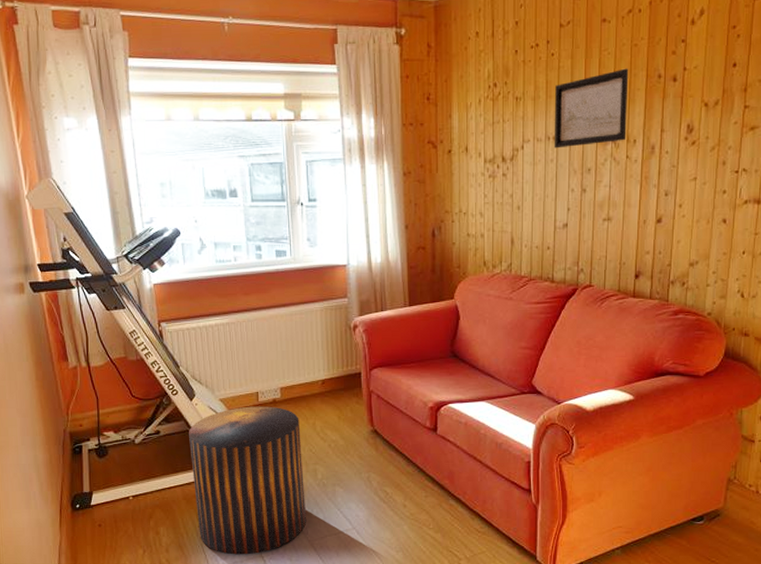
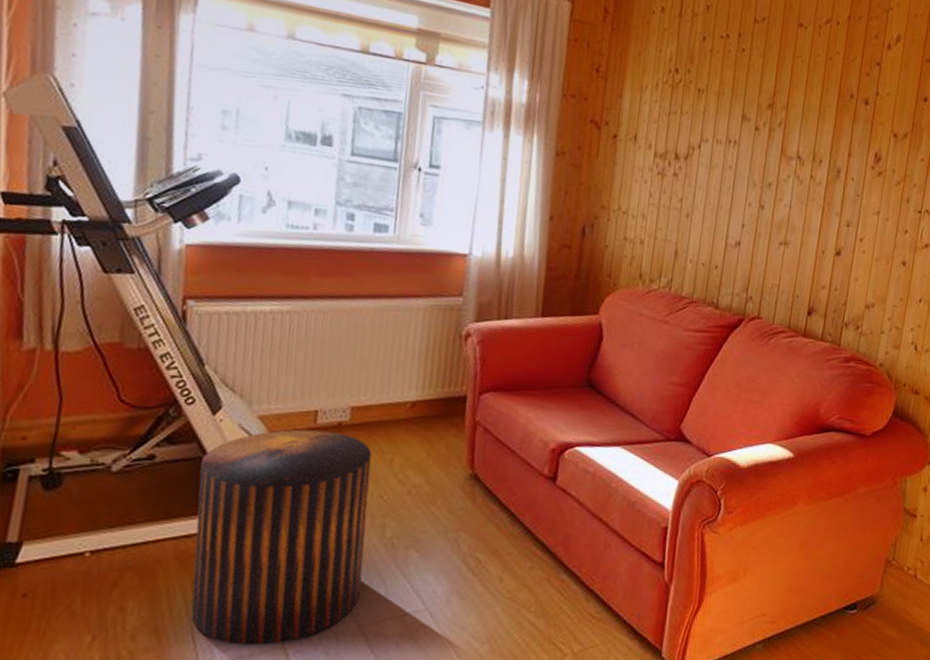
wall art: present [554,68,629,149] -> none [734,80,822,159]

